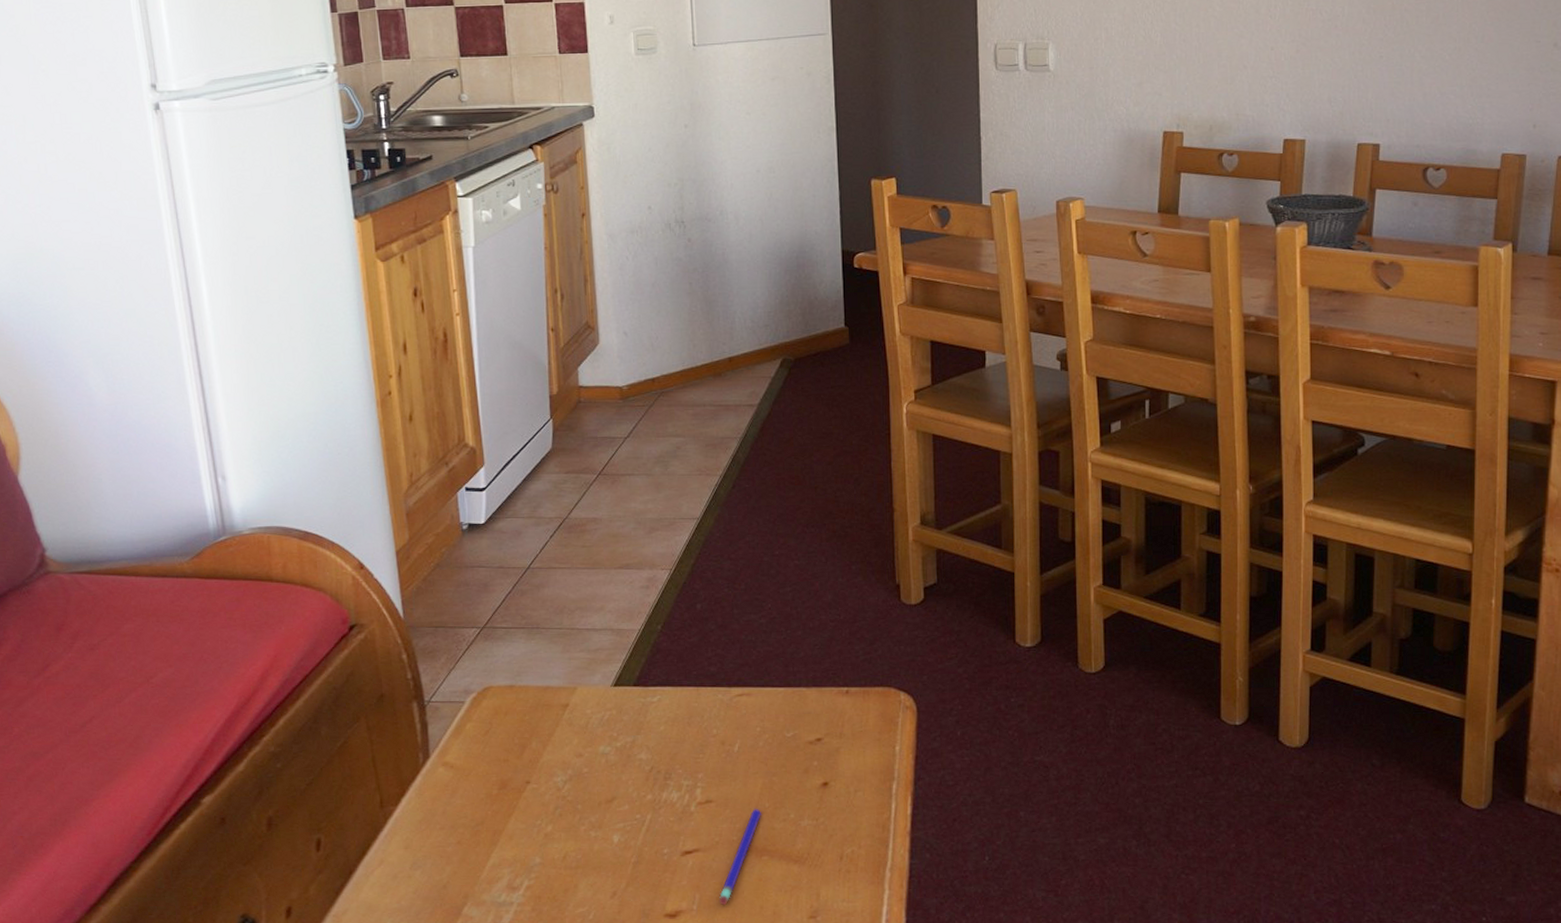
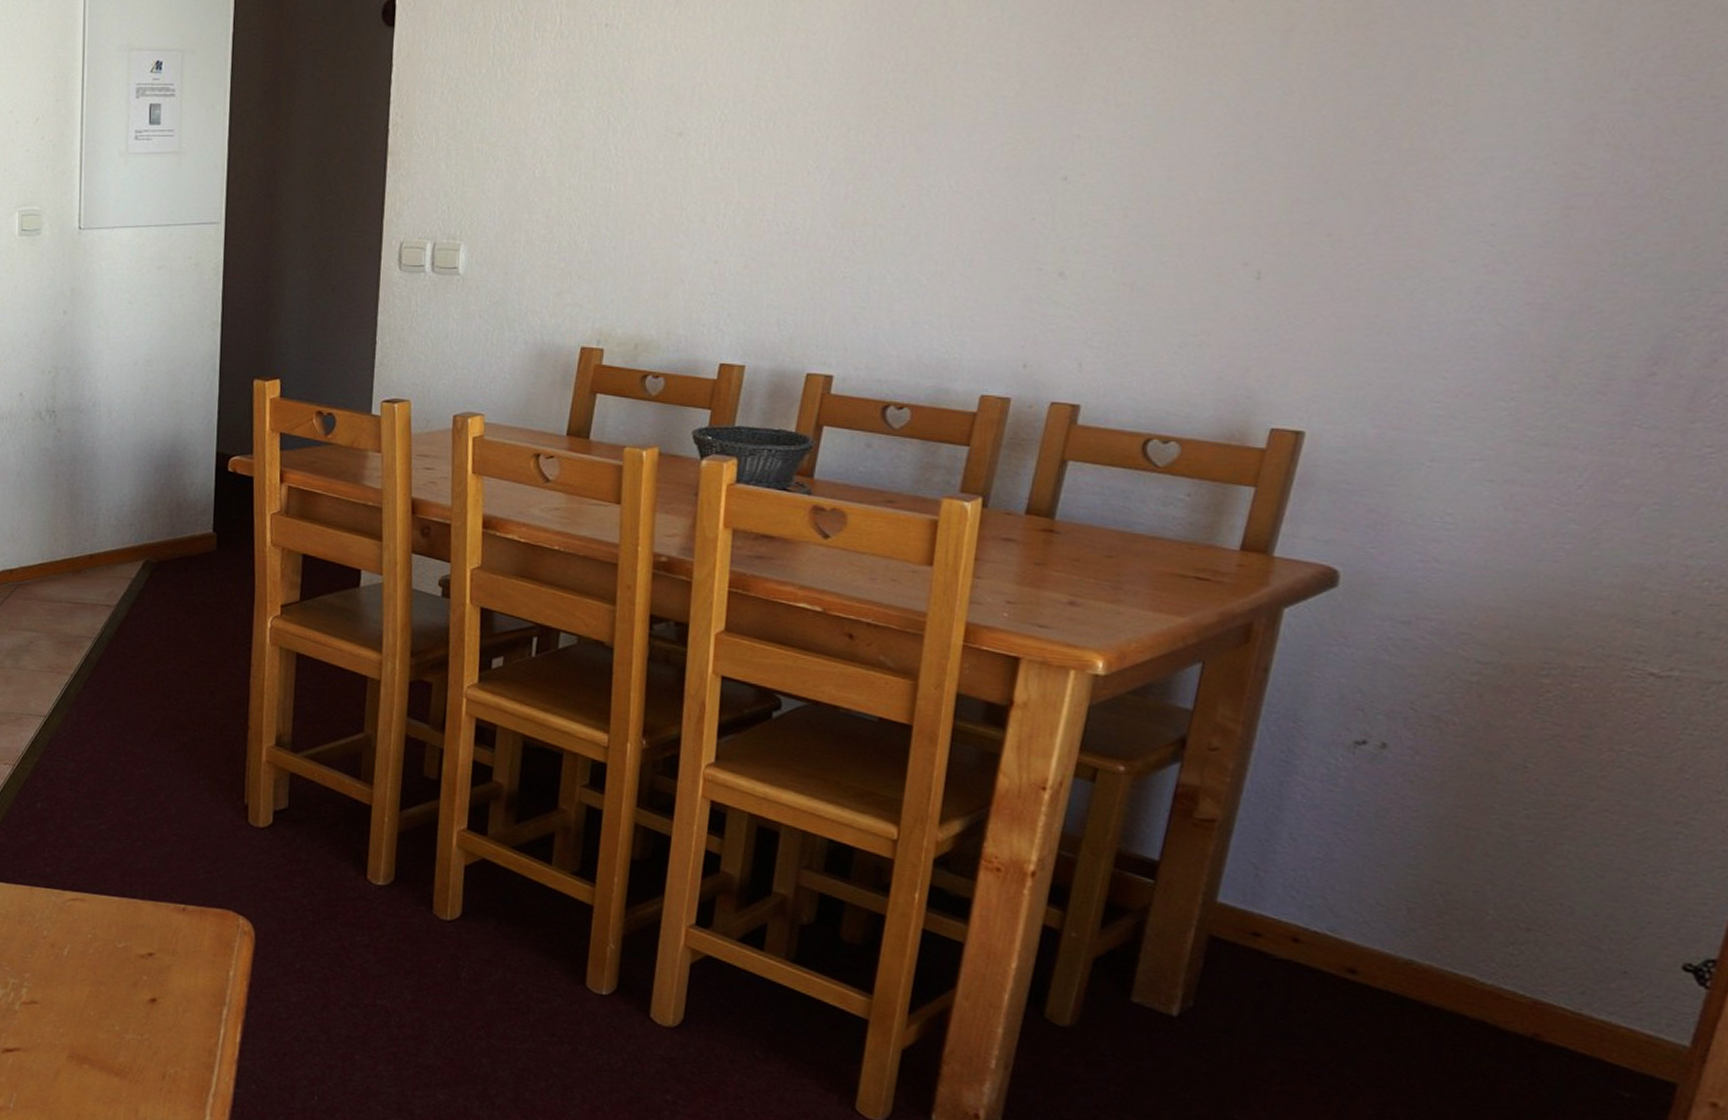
pen: present [719,808,762,905] -> none [36,1015,87,1107]

